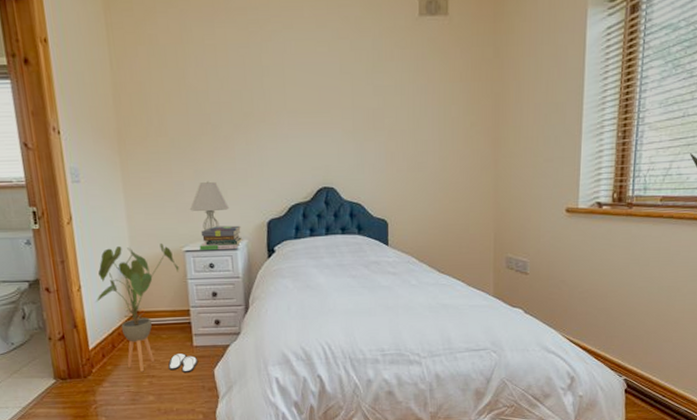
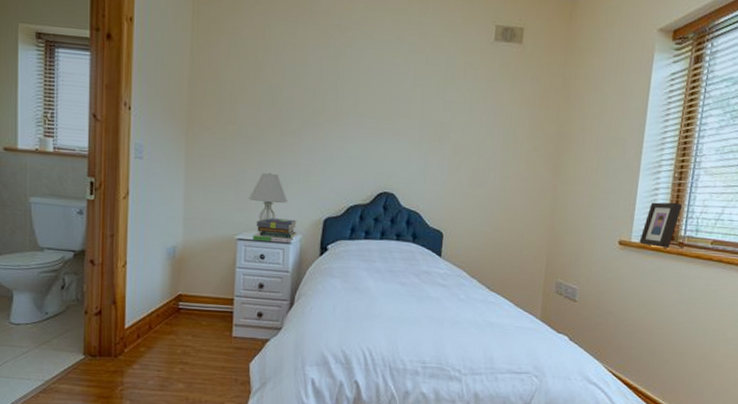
house plant: present [96,244,179,372] -> none [139,227,229,357]
slippers: present [168,353,198,372] -> none [204,342,235,363]
picture frame: none [586,163,629,211] -> present [639,202,683,248]

